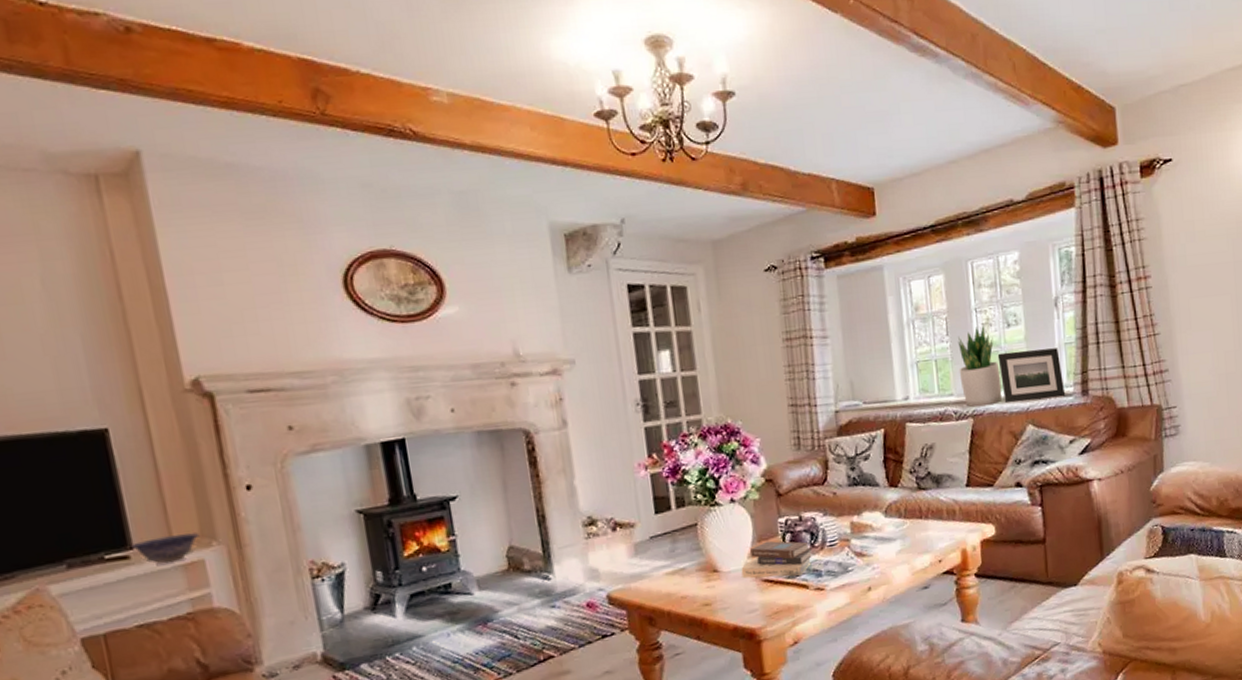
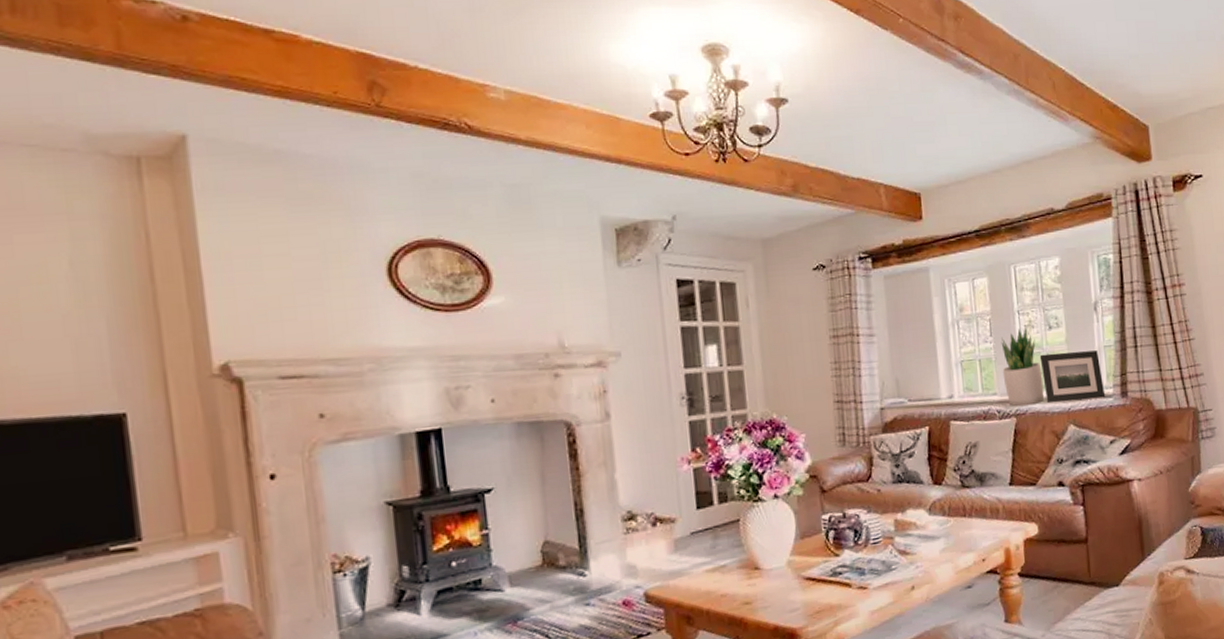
decorative bowl: present [129,533,200,564] -> none [138,523,216,556]
books: present [741,541,812,578] -> none [783,538,855,576]

